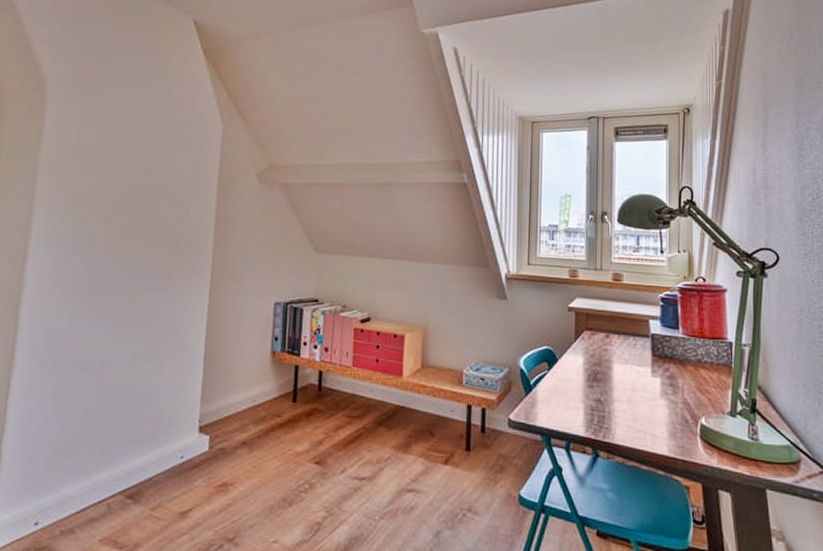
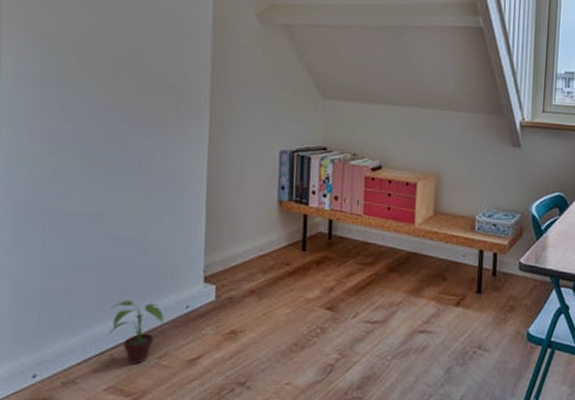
potted plant: none [108,448,160,515] -> present [109,300,164,364]

